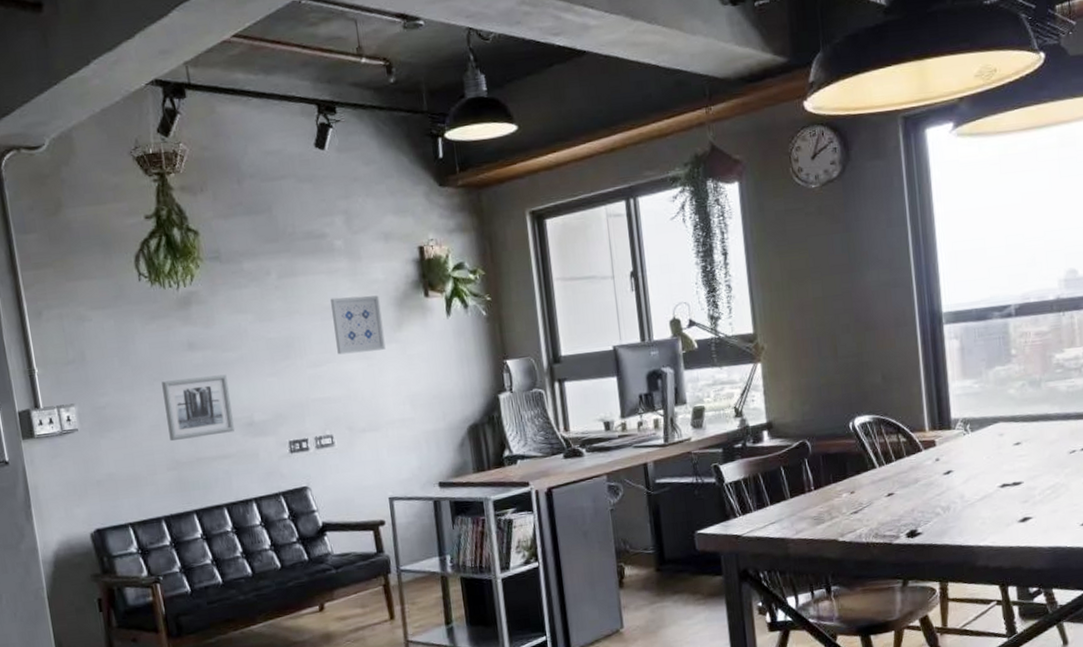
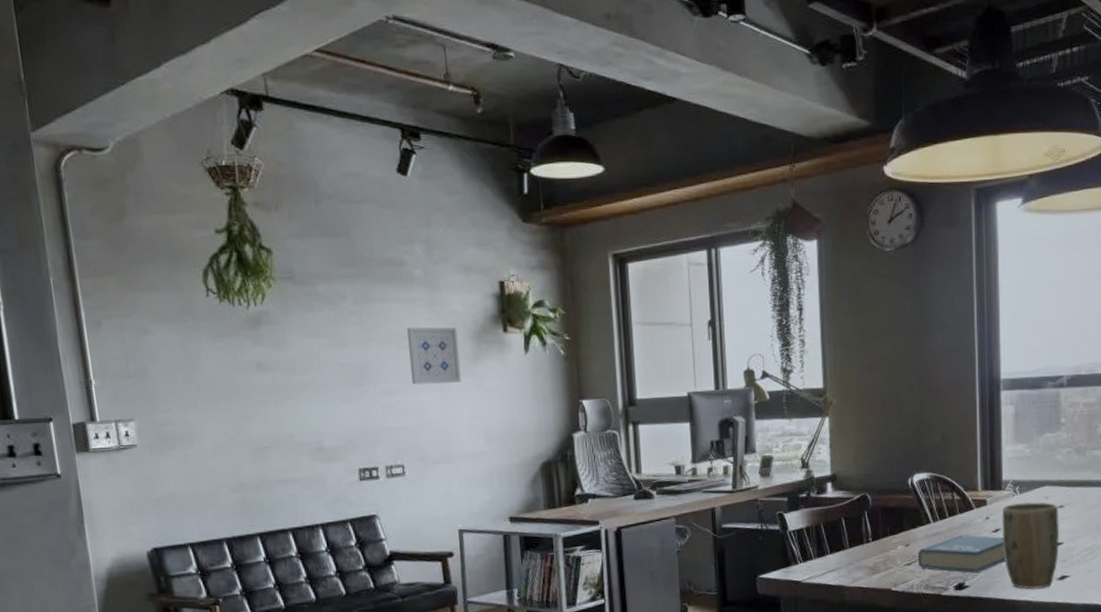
wall art: present [162,374,234,441] -> none [228,398,303,463]
book: none [863,479,961,519] -> present [917,535,1006,573]
plant pot: none [953,440,1019,534] -> present [1002,501,1060,590]

